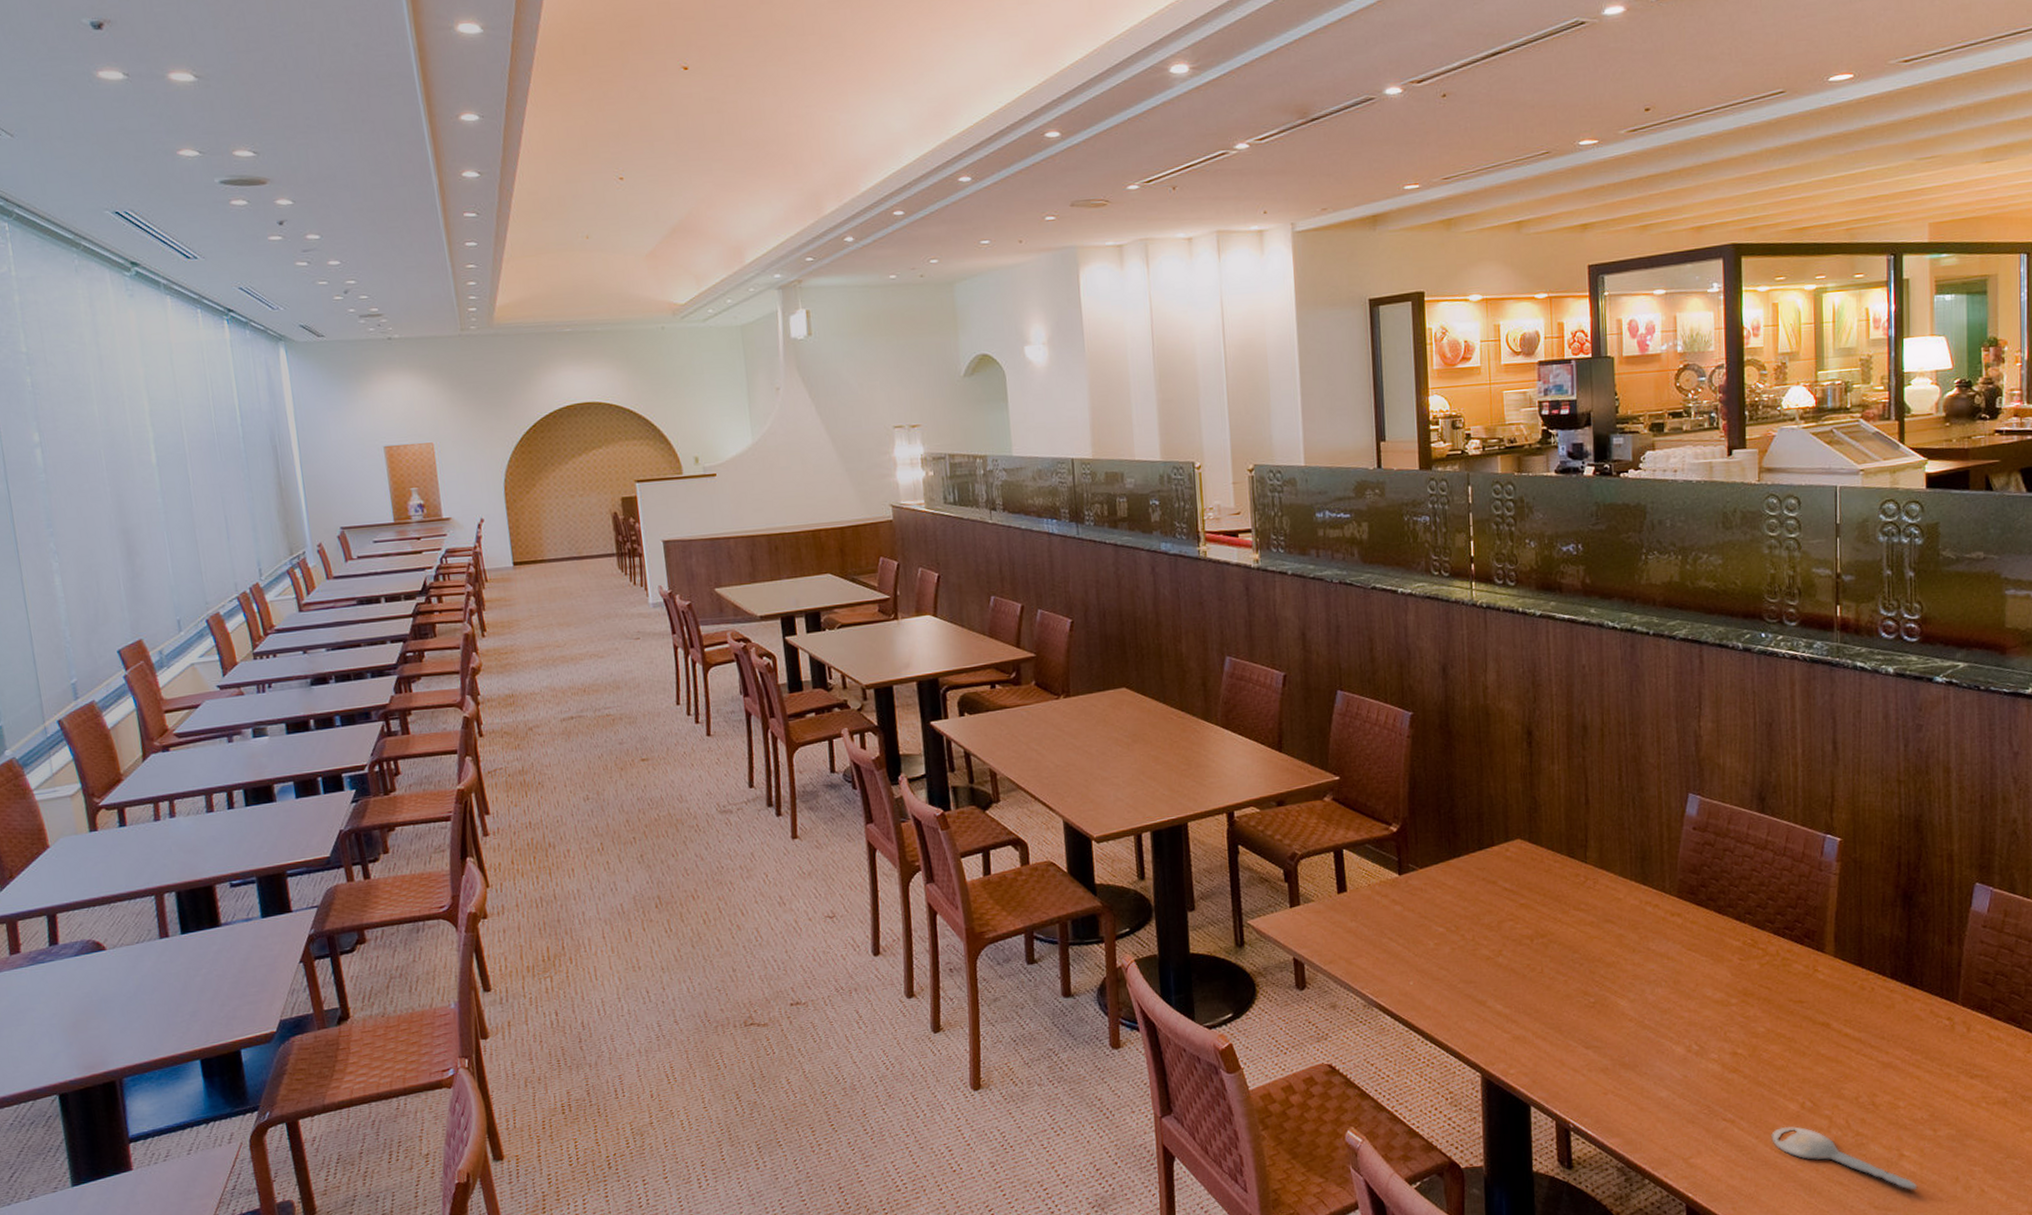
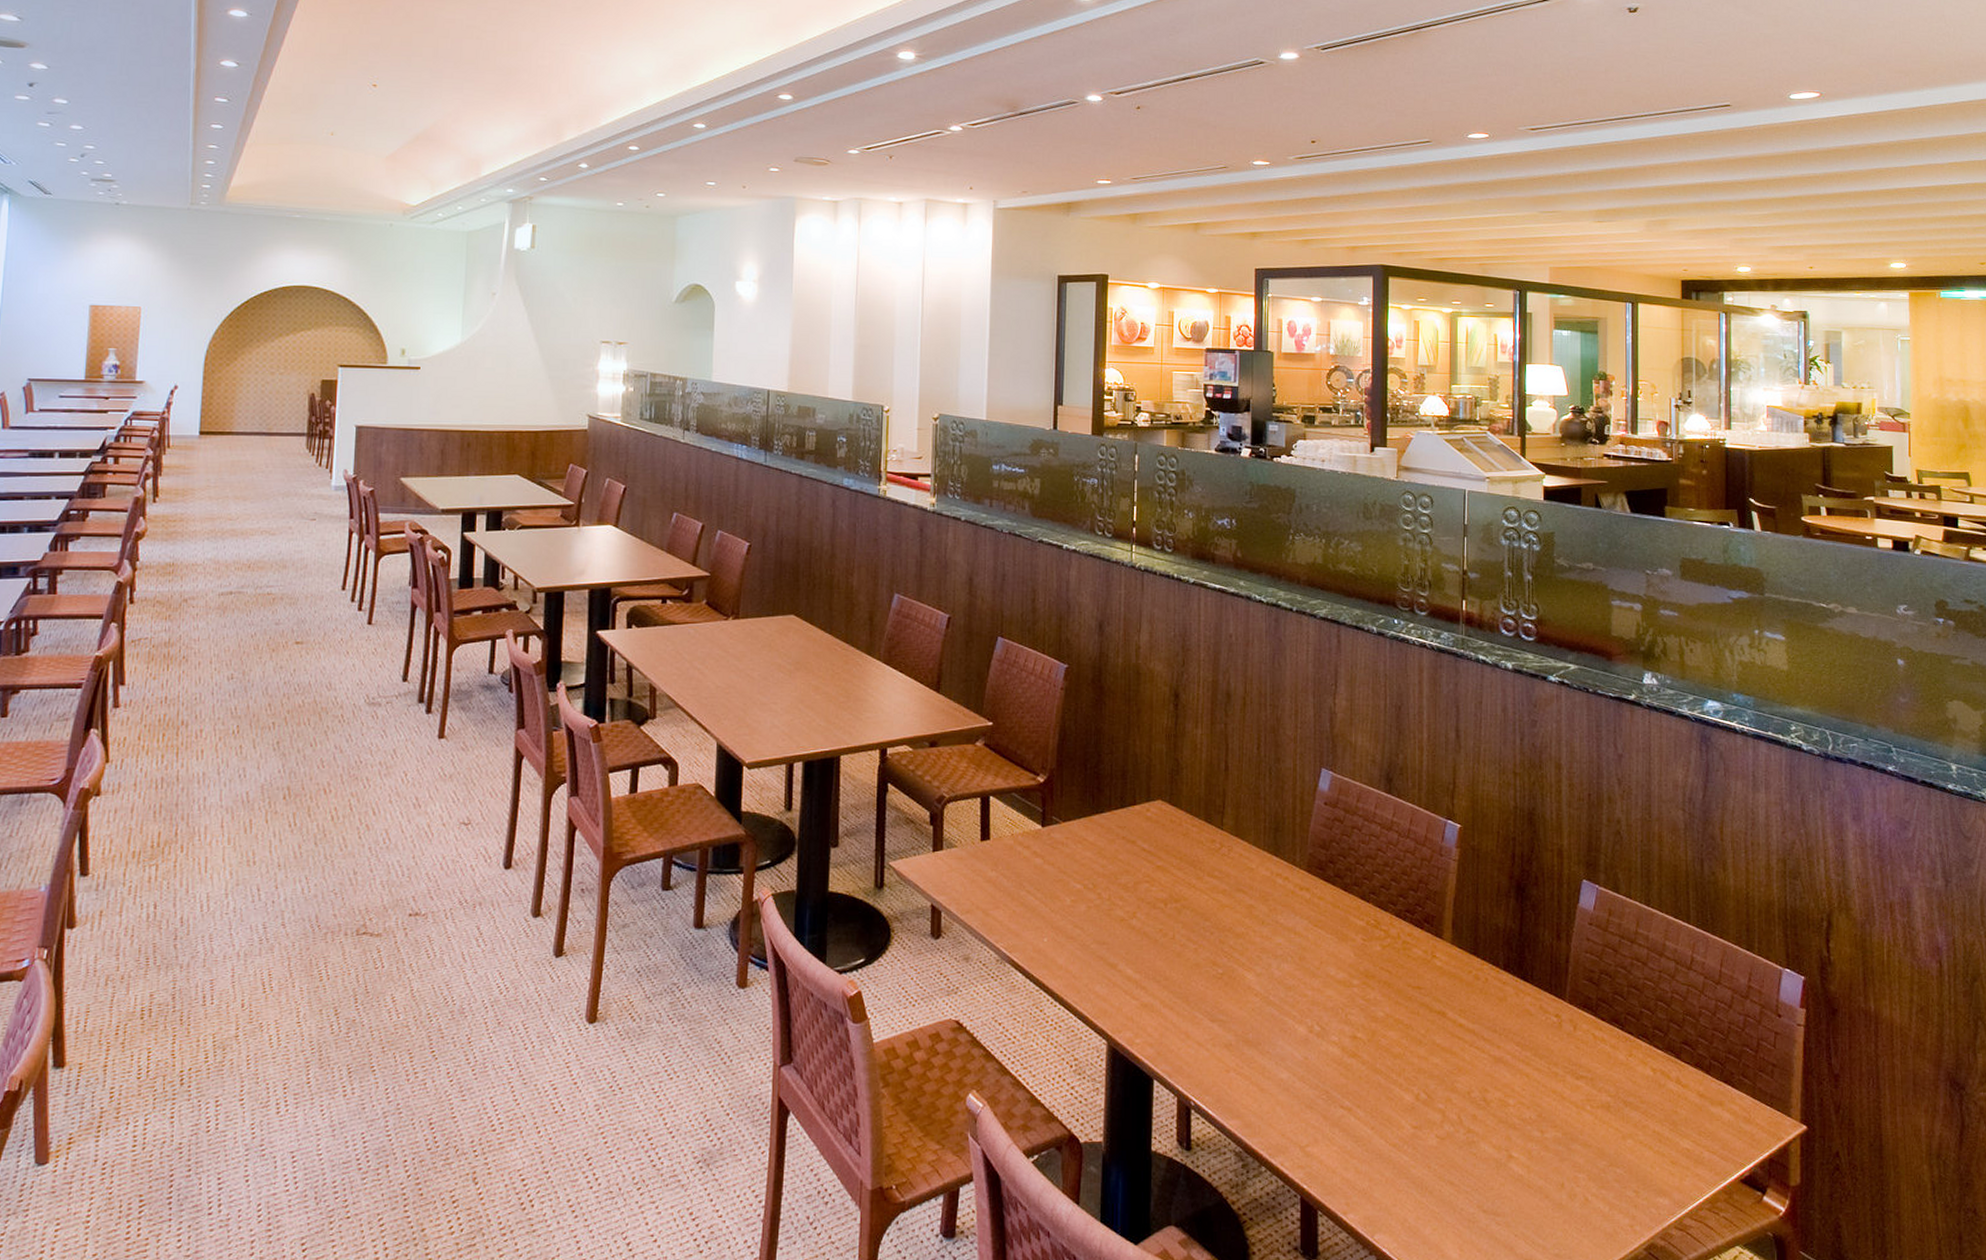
key: present [1771,1126,1918,1191] -> none [1386,1118,1525,1195]

